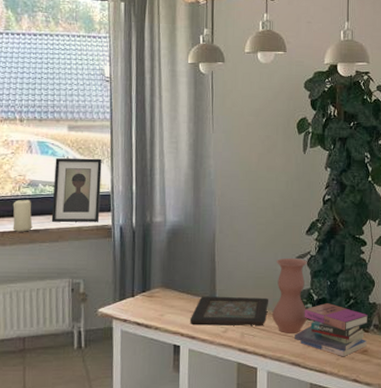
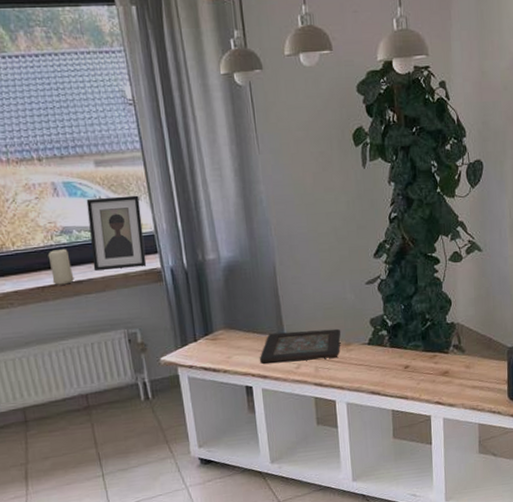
vase: present [272,258,307,333] -> none [344,284,383,363]
books: present [295,303,368,357] -> none [371,328,448,381]

